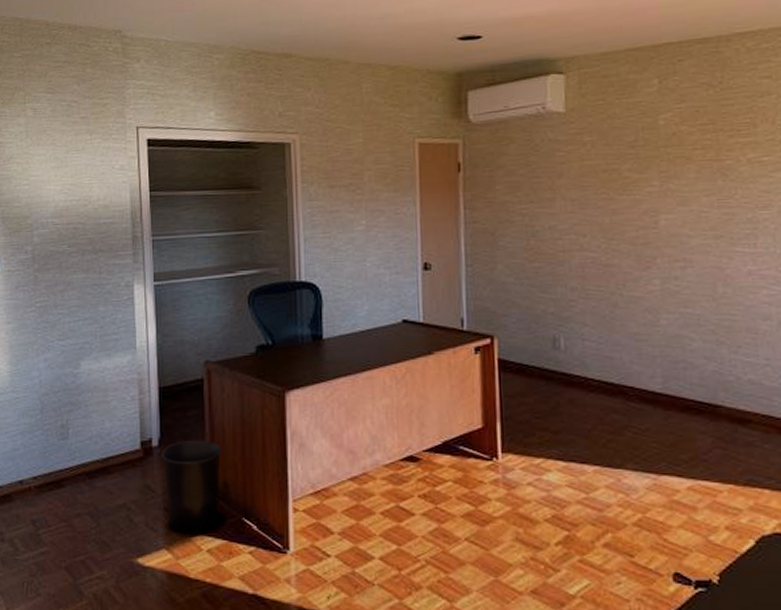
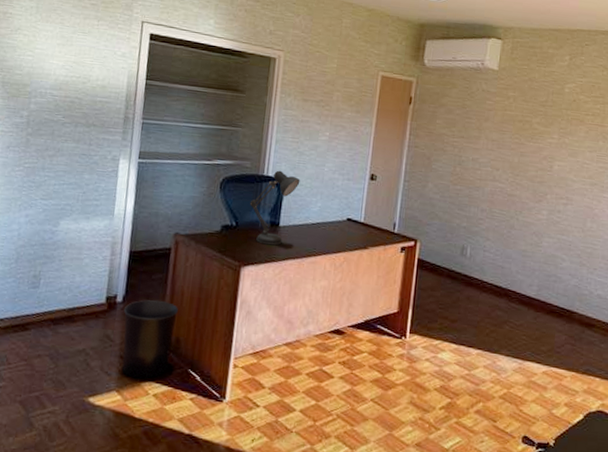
desk lamp: none [284,273,340,363] -> present [249,170,300,246]

